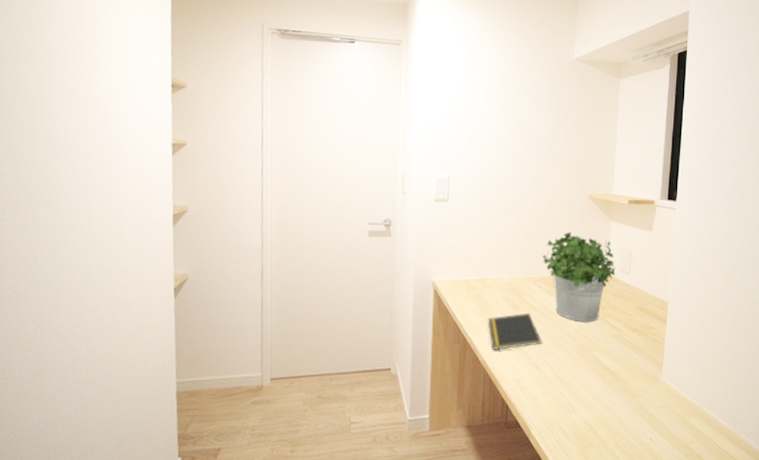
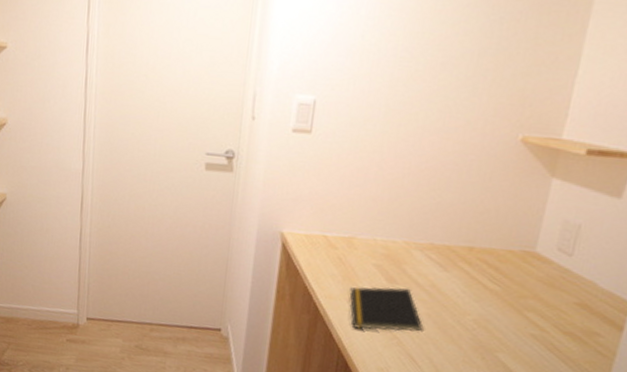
potted plant: present [542,232,616,323] -> none [436,187,551,314]

